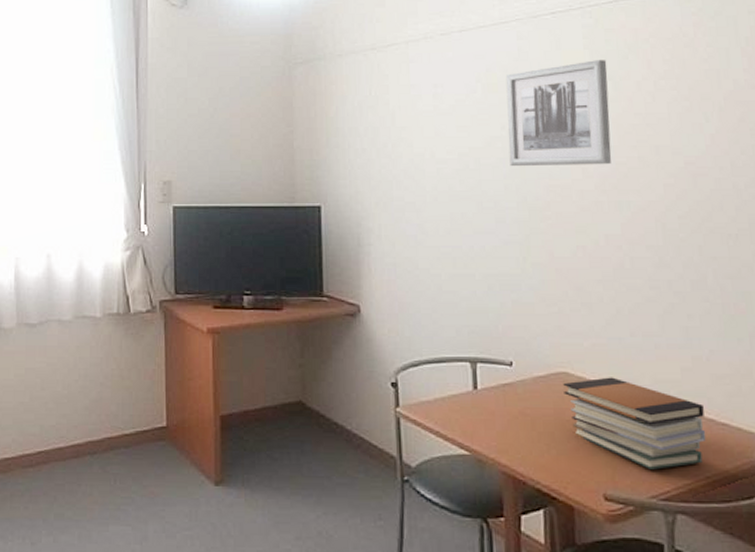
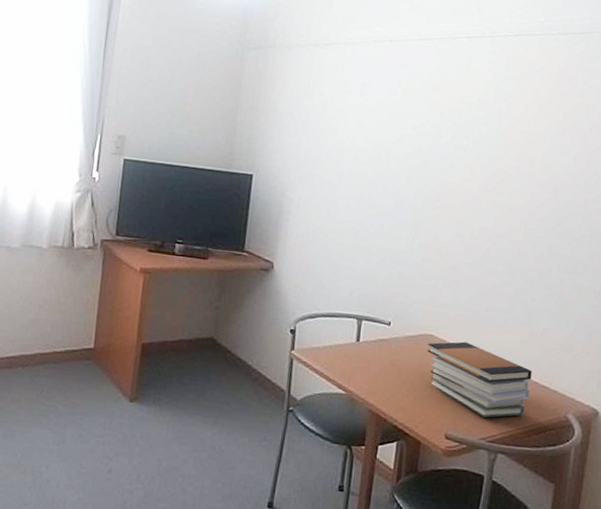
wall art: present [505,60,612,167] -> none [414,82,505,170]

